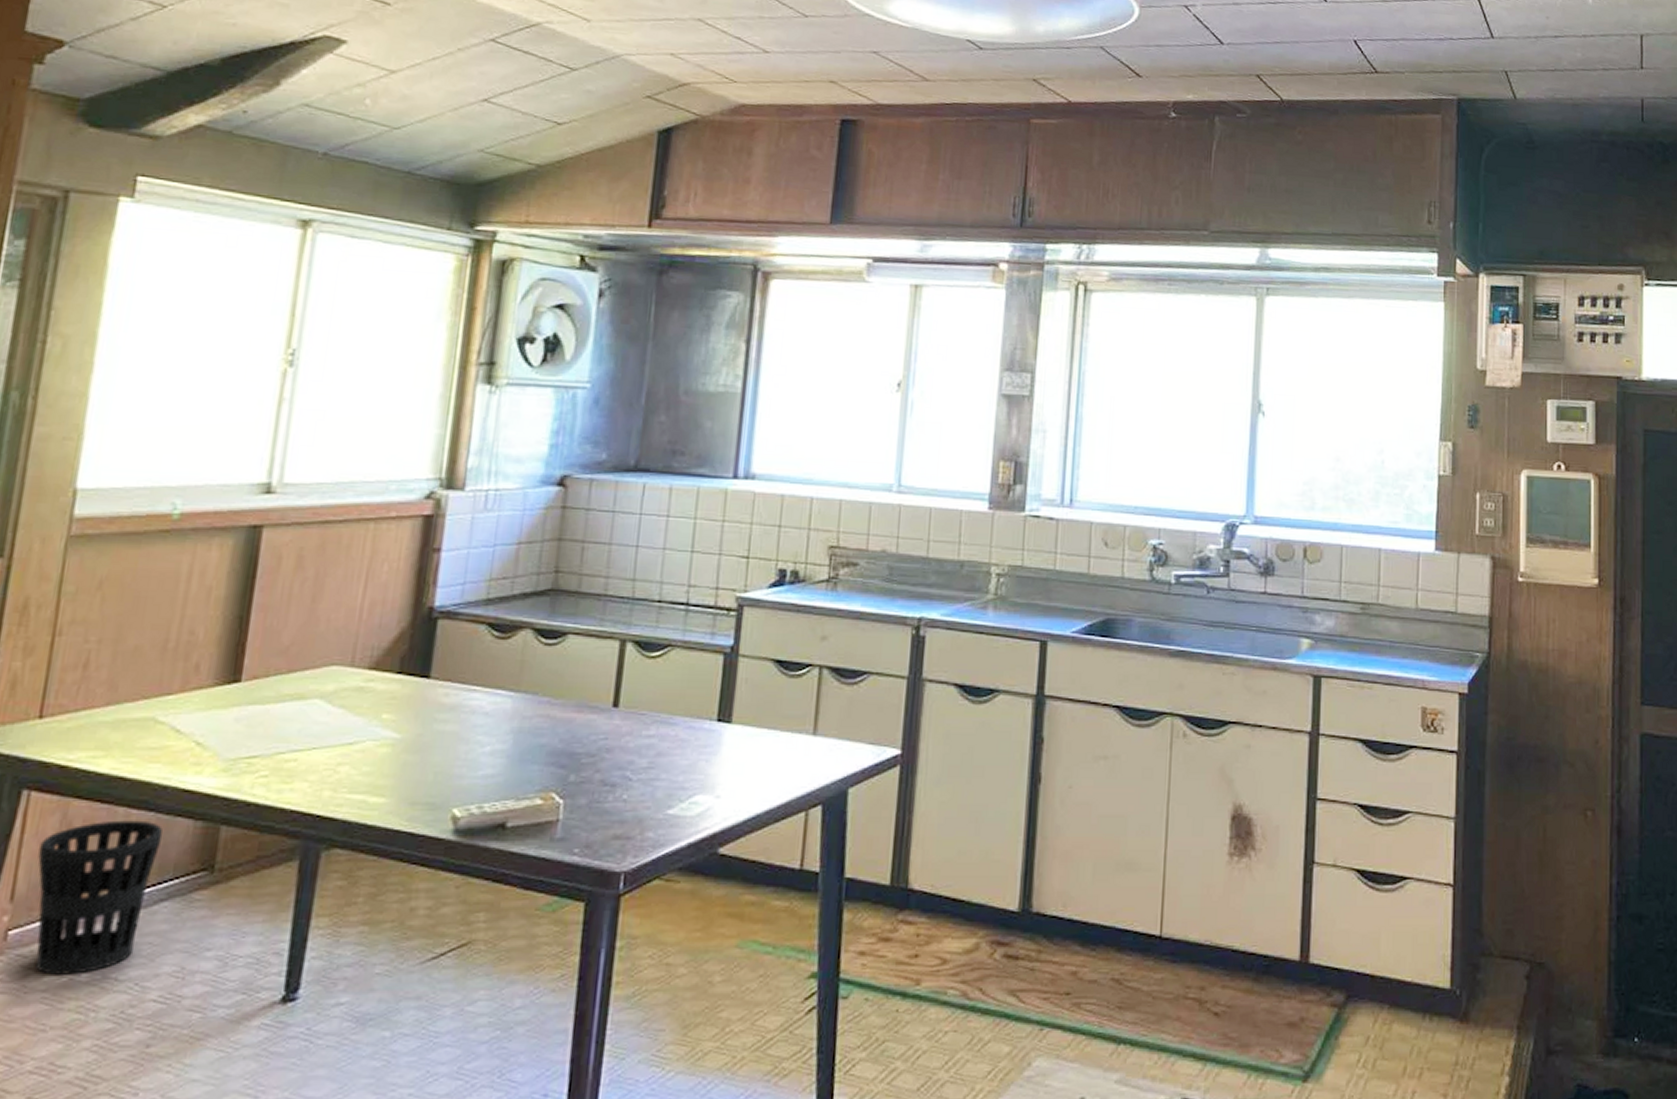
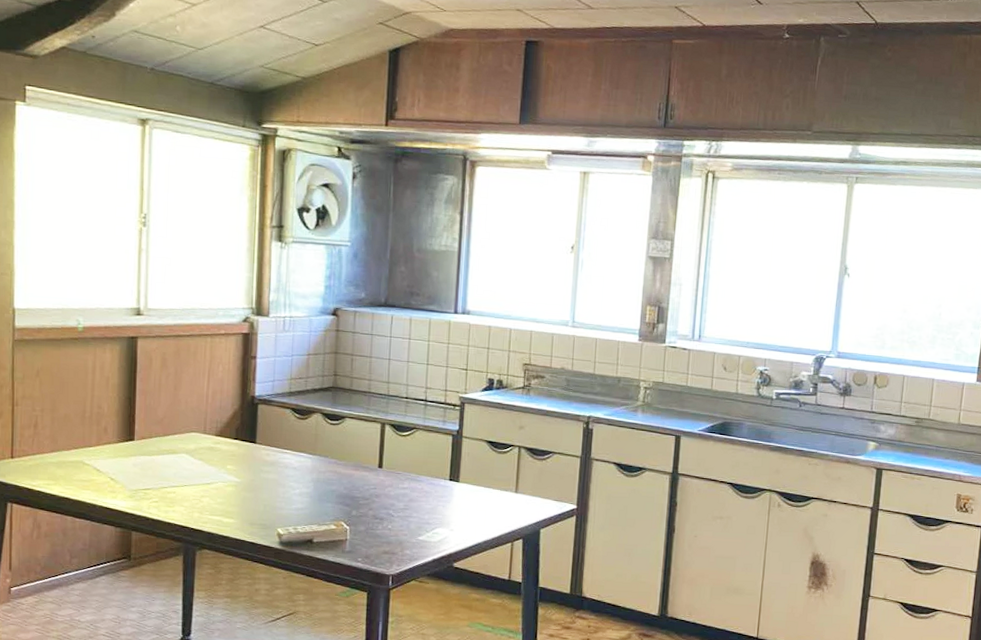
wastebasket: present [35,820,163,975] -> none [22,524,96,616]

